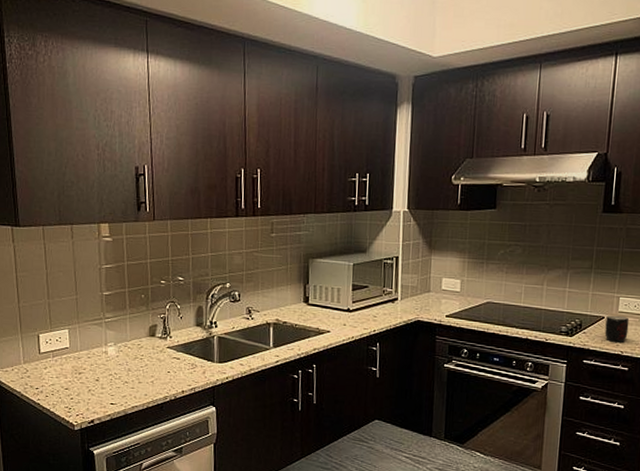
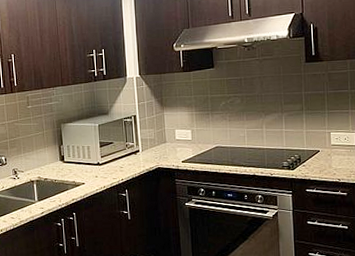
mug: present [604,315,629,343] -> none [321,148,343,171]

